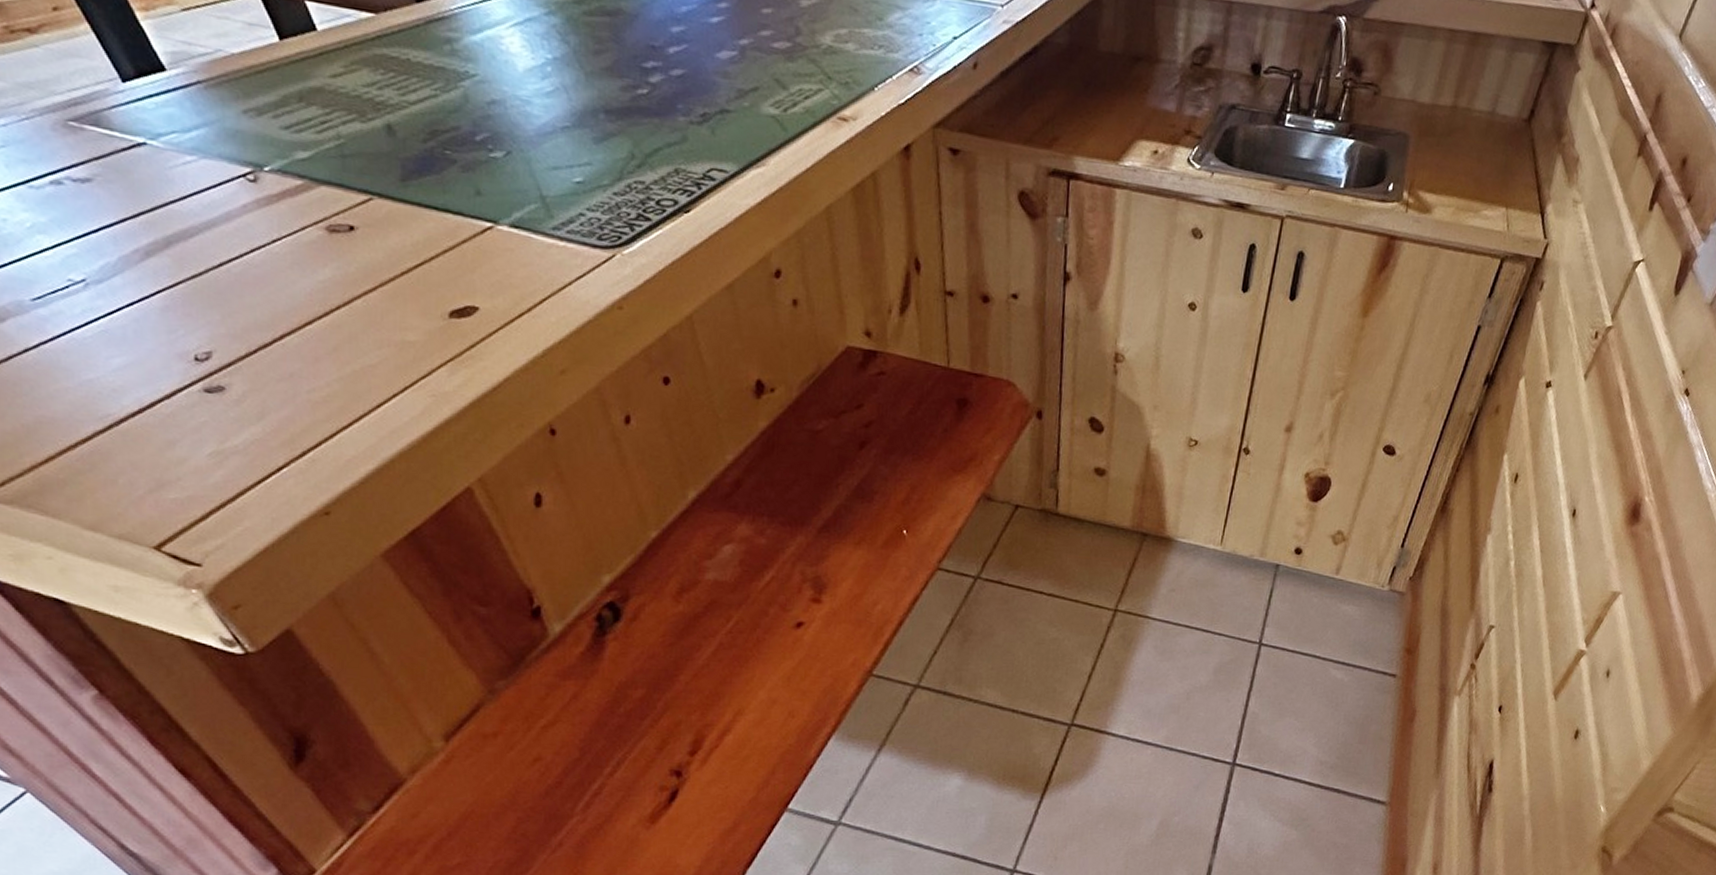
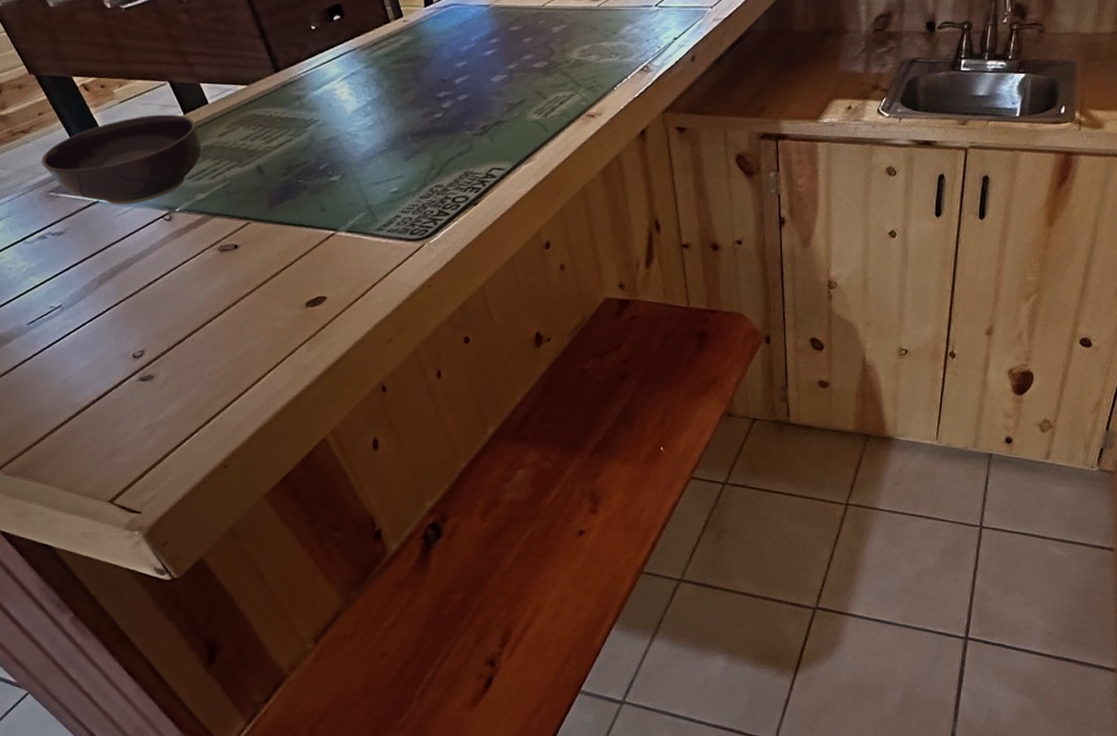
bowl: none [57,33,304,153] -> present [41,114,201,205]

